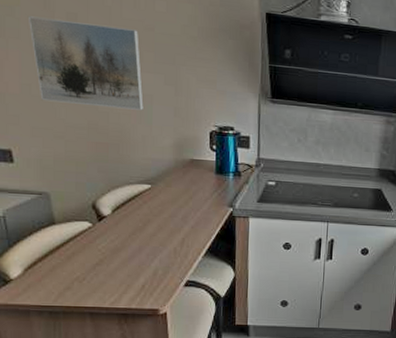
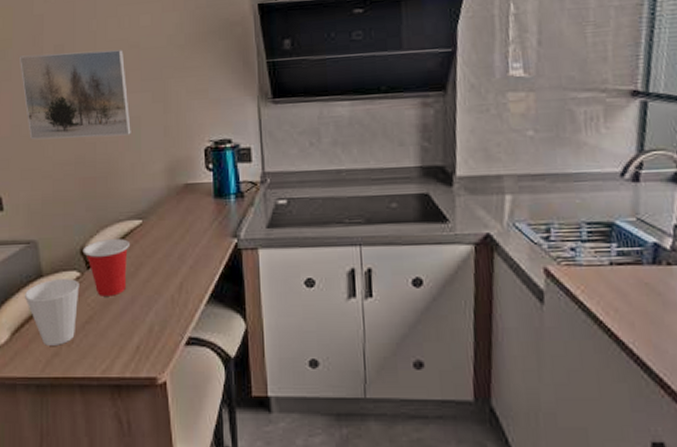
cup: none [36,227,91,281] -> present [24,279,80,346]
cup: none [94,198,138,245] -> present [82,239,129,296]

